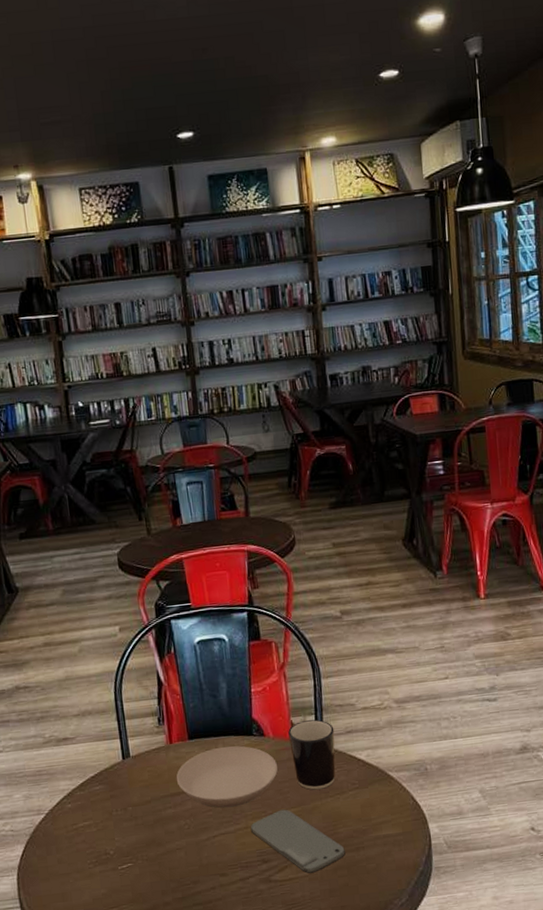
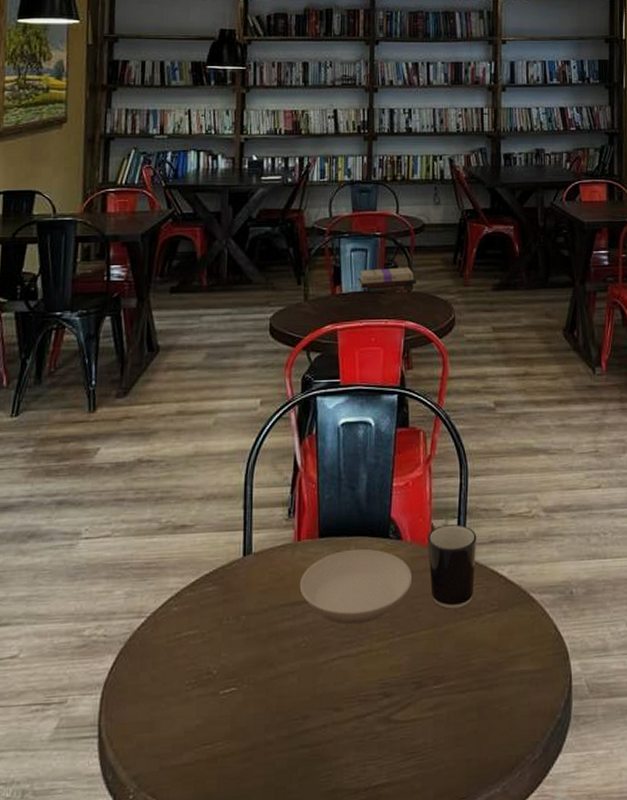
books: none [195,494,254,524] -> present [357,267,416,294]
smartphone: present [251,809,345,873] -> none [376,631,477,714]

